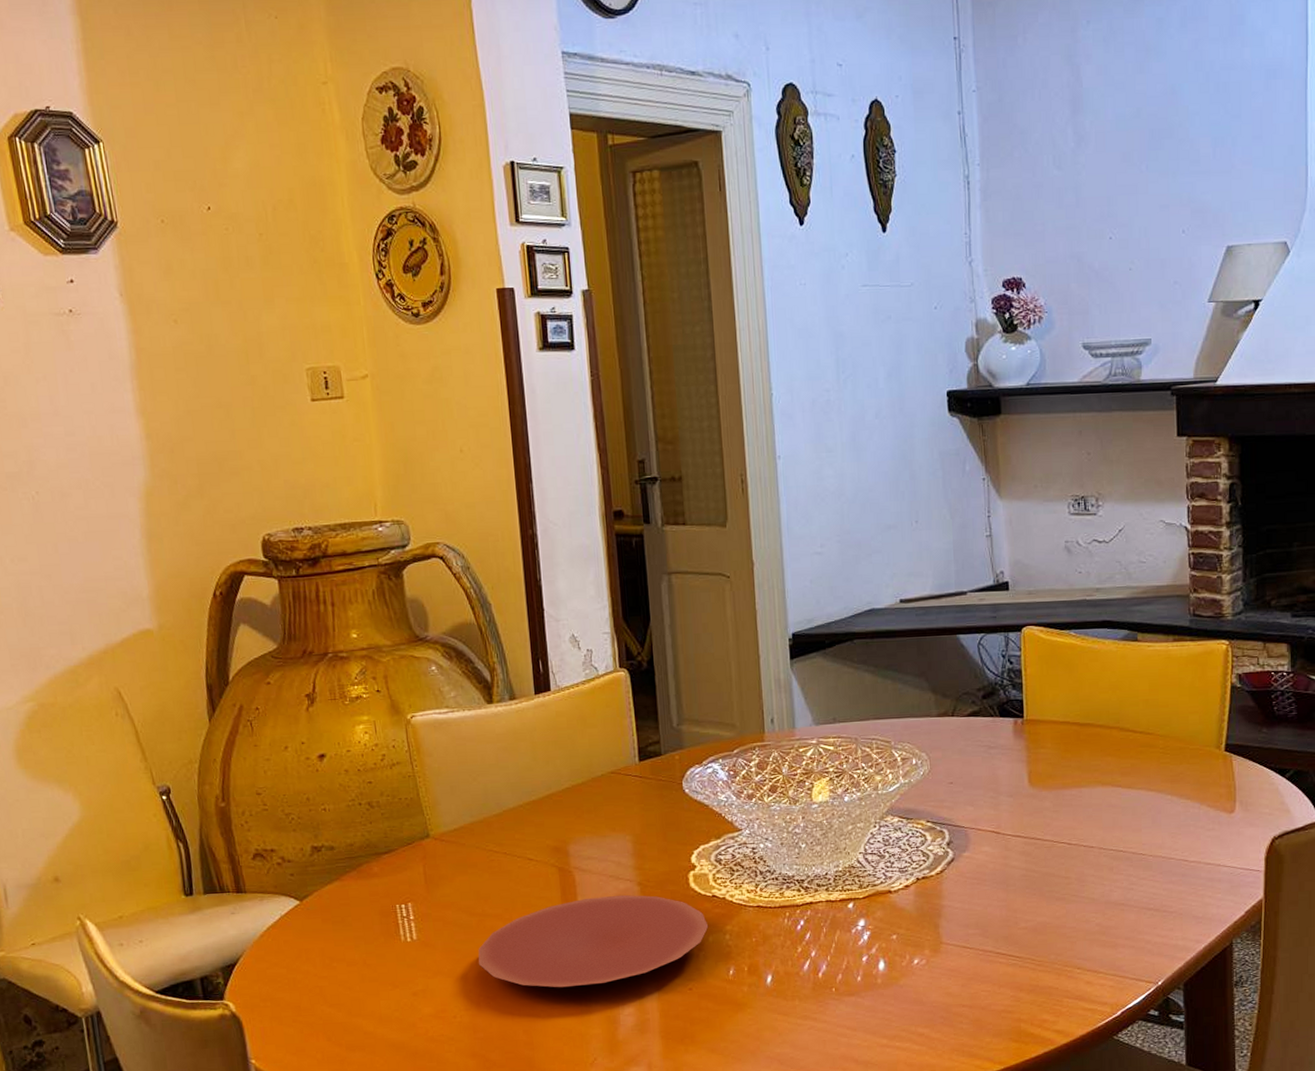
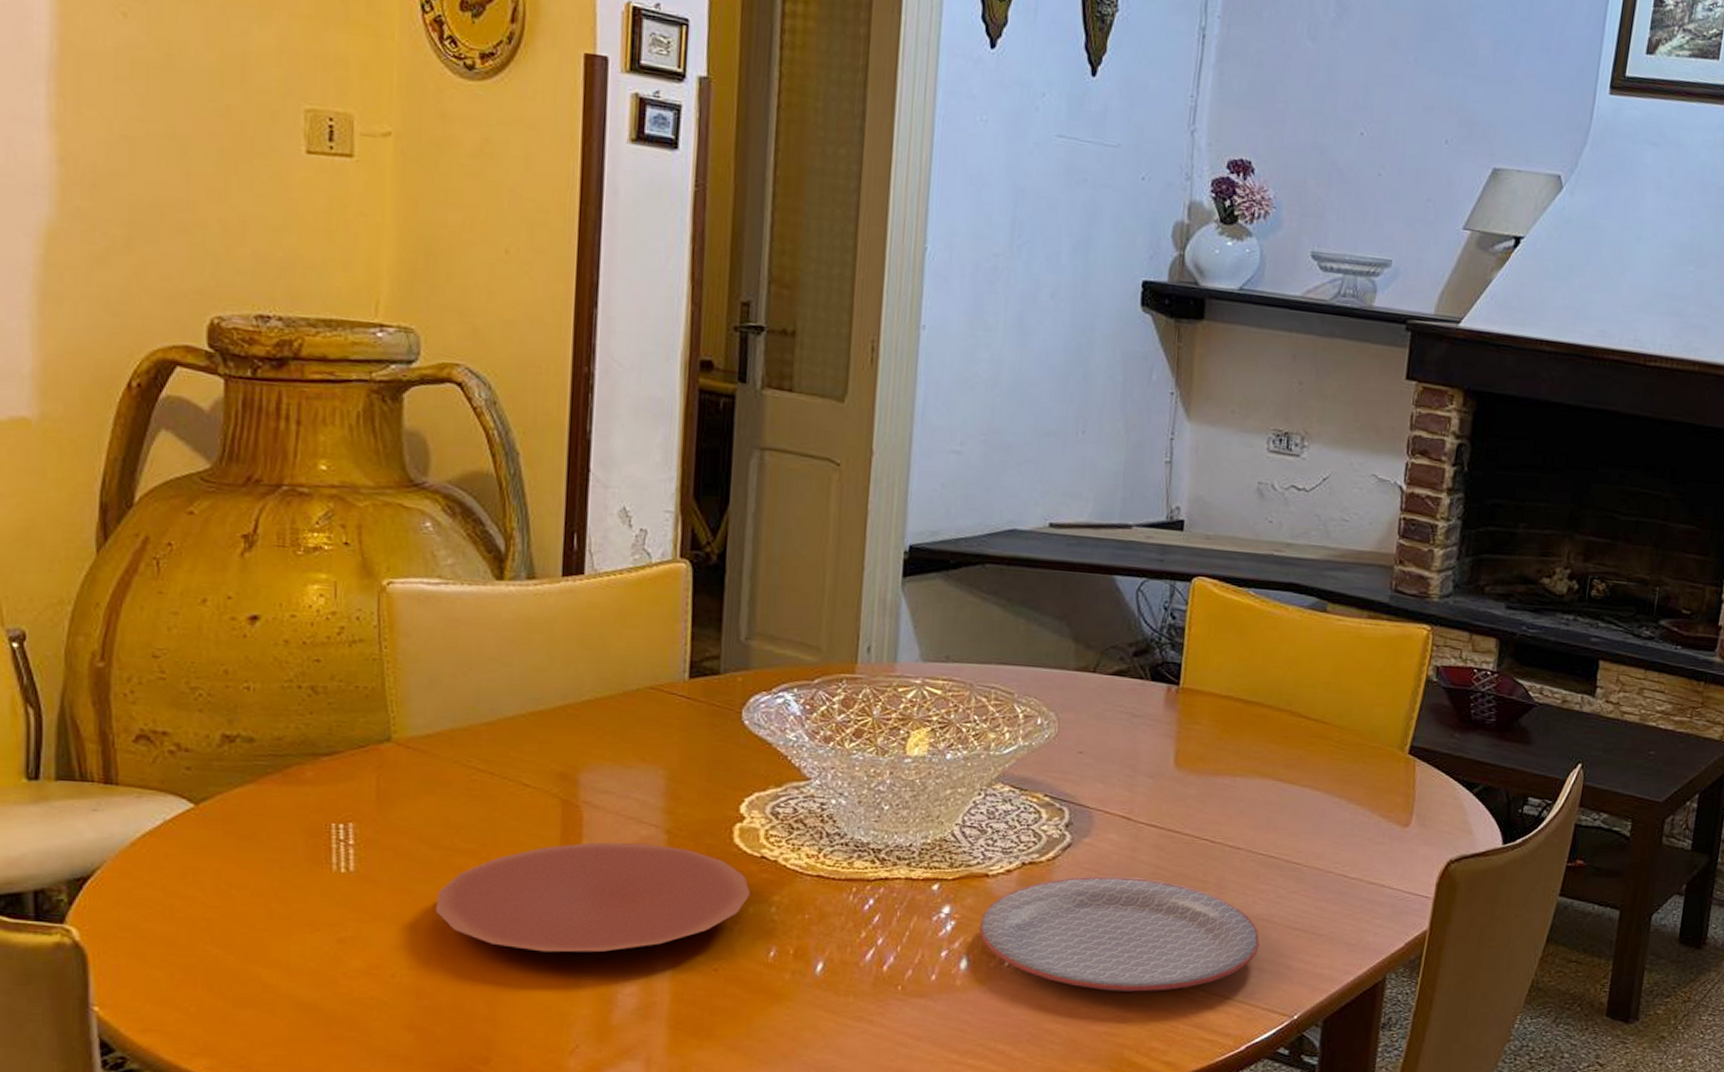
plate: none [889,880,1121,976] -> present [979,876,1260,992]

